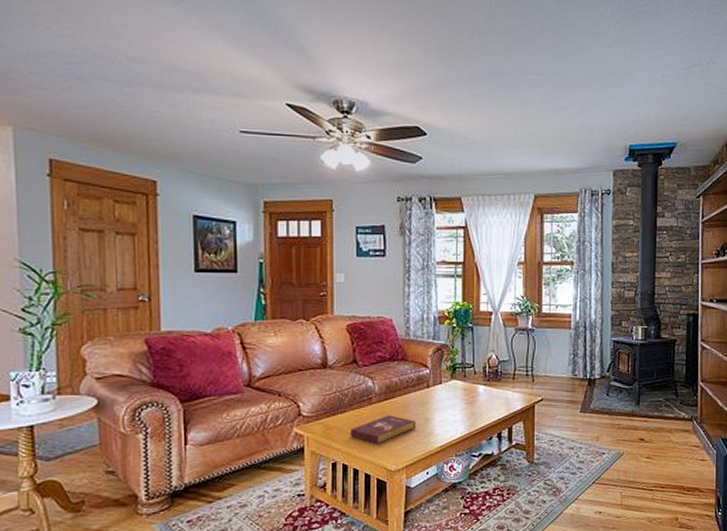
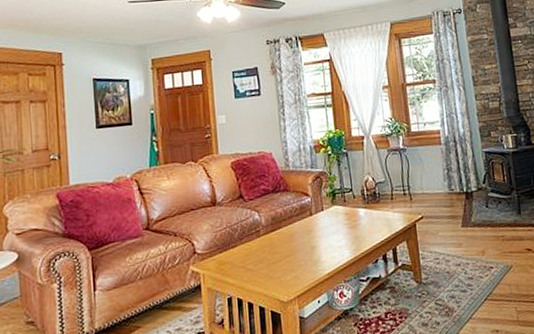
book: present [351,415,417,445] -> none [242,246,304,277]

